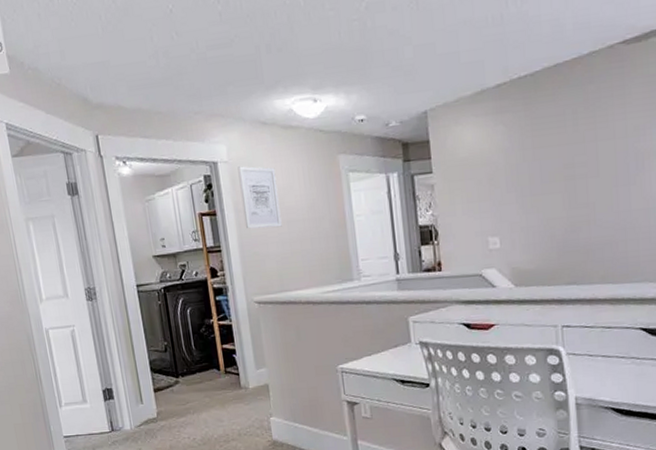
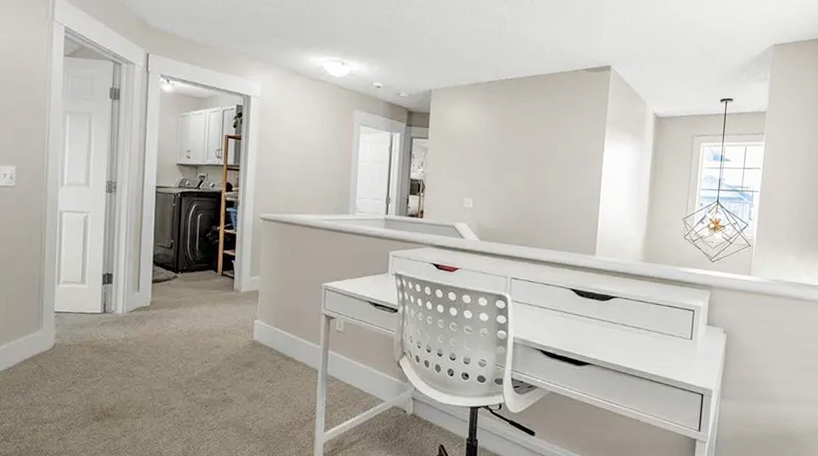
wall art: present [237,166,282,229] -> none [265,103,299,159]

